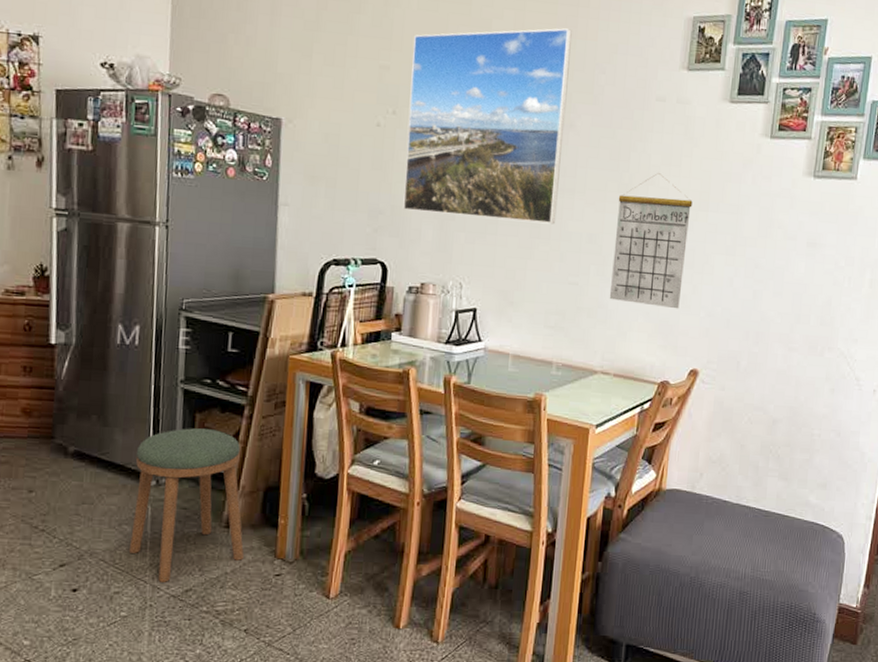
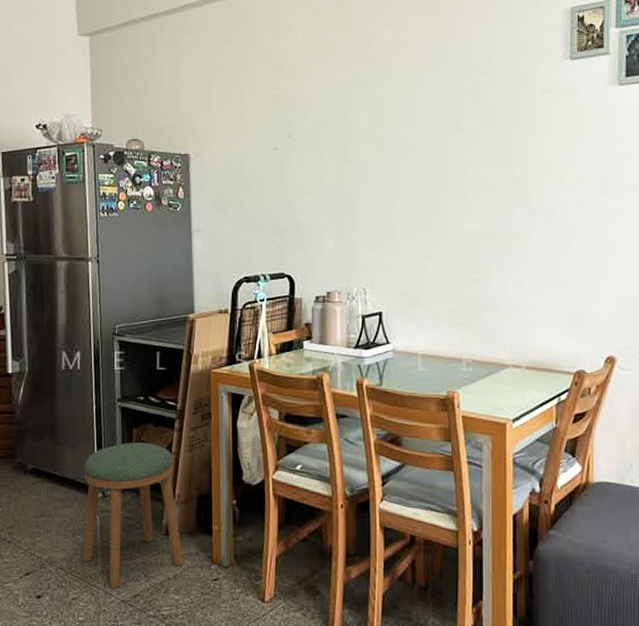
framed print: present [403,28,572,225] -> none [301,37,452,225]
calendar: present [609,173,693,309] -> none [512,163,590,296]

